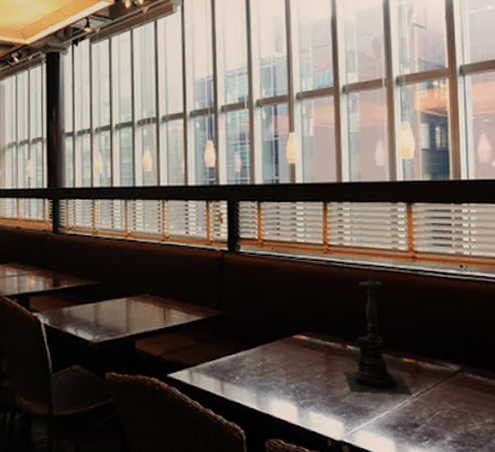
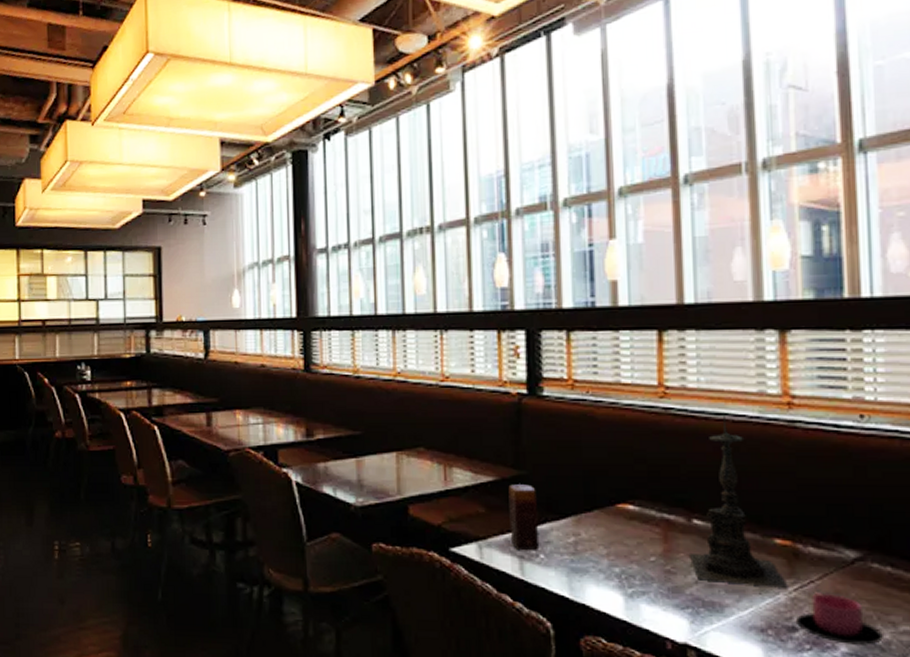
candle: none [213,322,236,374] -> present [508,484,540,551]
cup: none [418,397,475,435] -> present [797,592,883,645]

